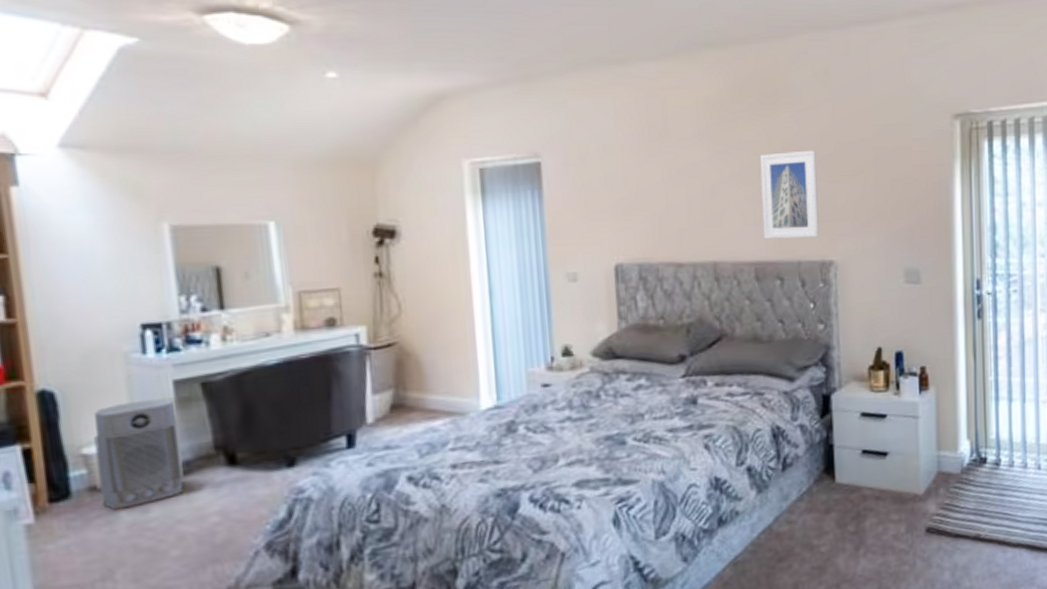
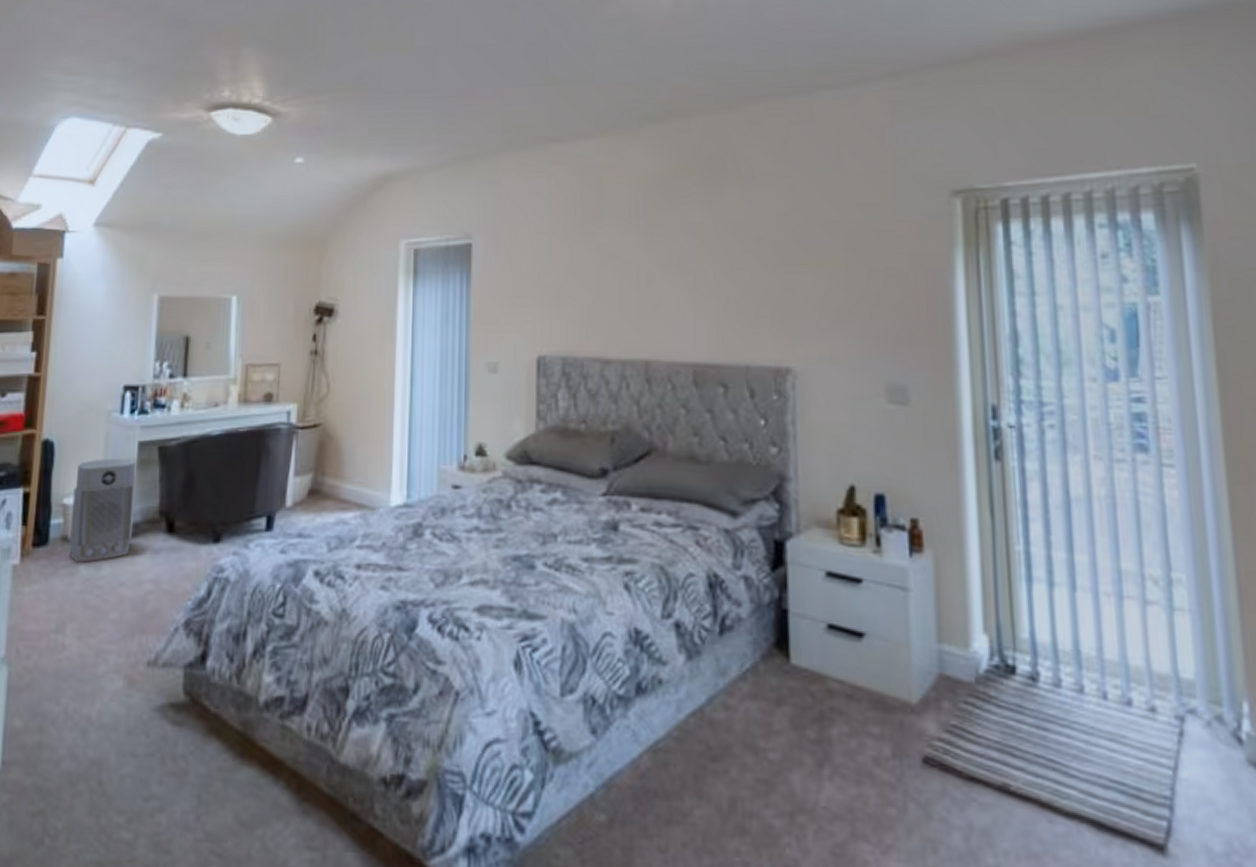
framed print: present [760,150,820,239] -> none [704,234,774,337]

